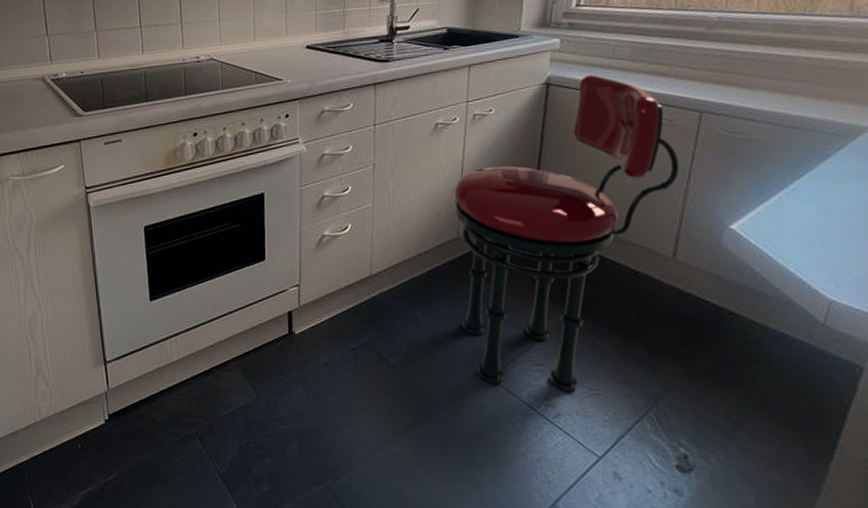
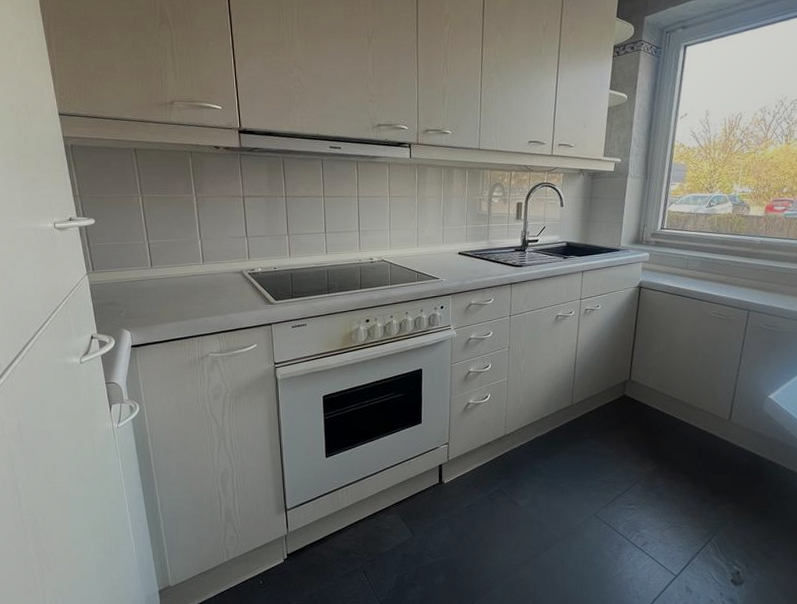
stool: present [453,75,680,392] -> none [569,281,734,525]

